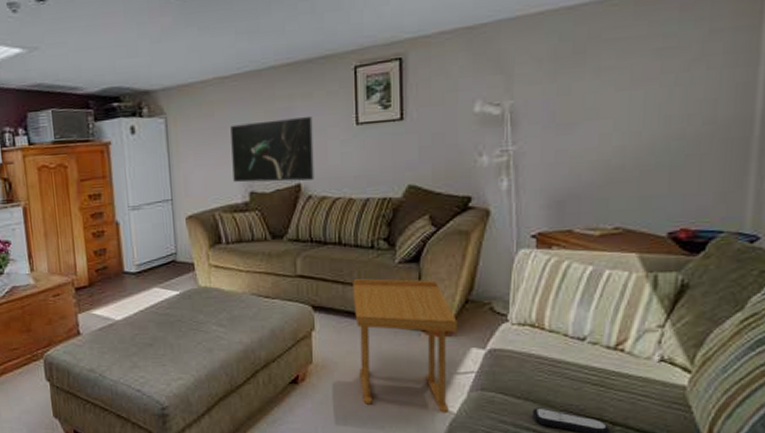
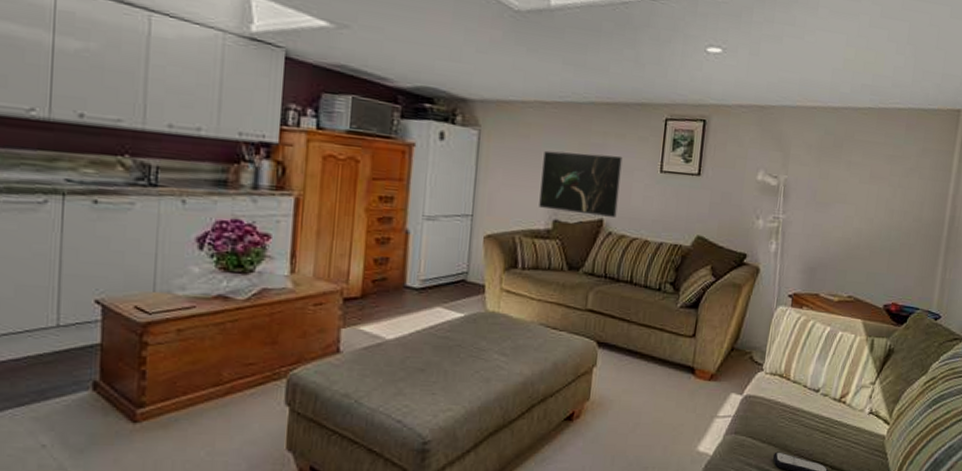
side table: present [353,278,457,414] -> none [632,319,723,455]

